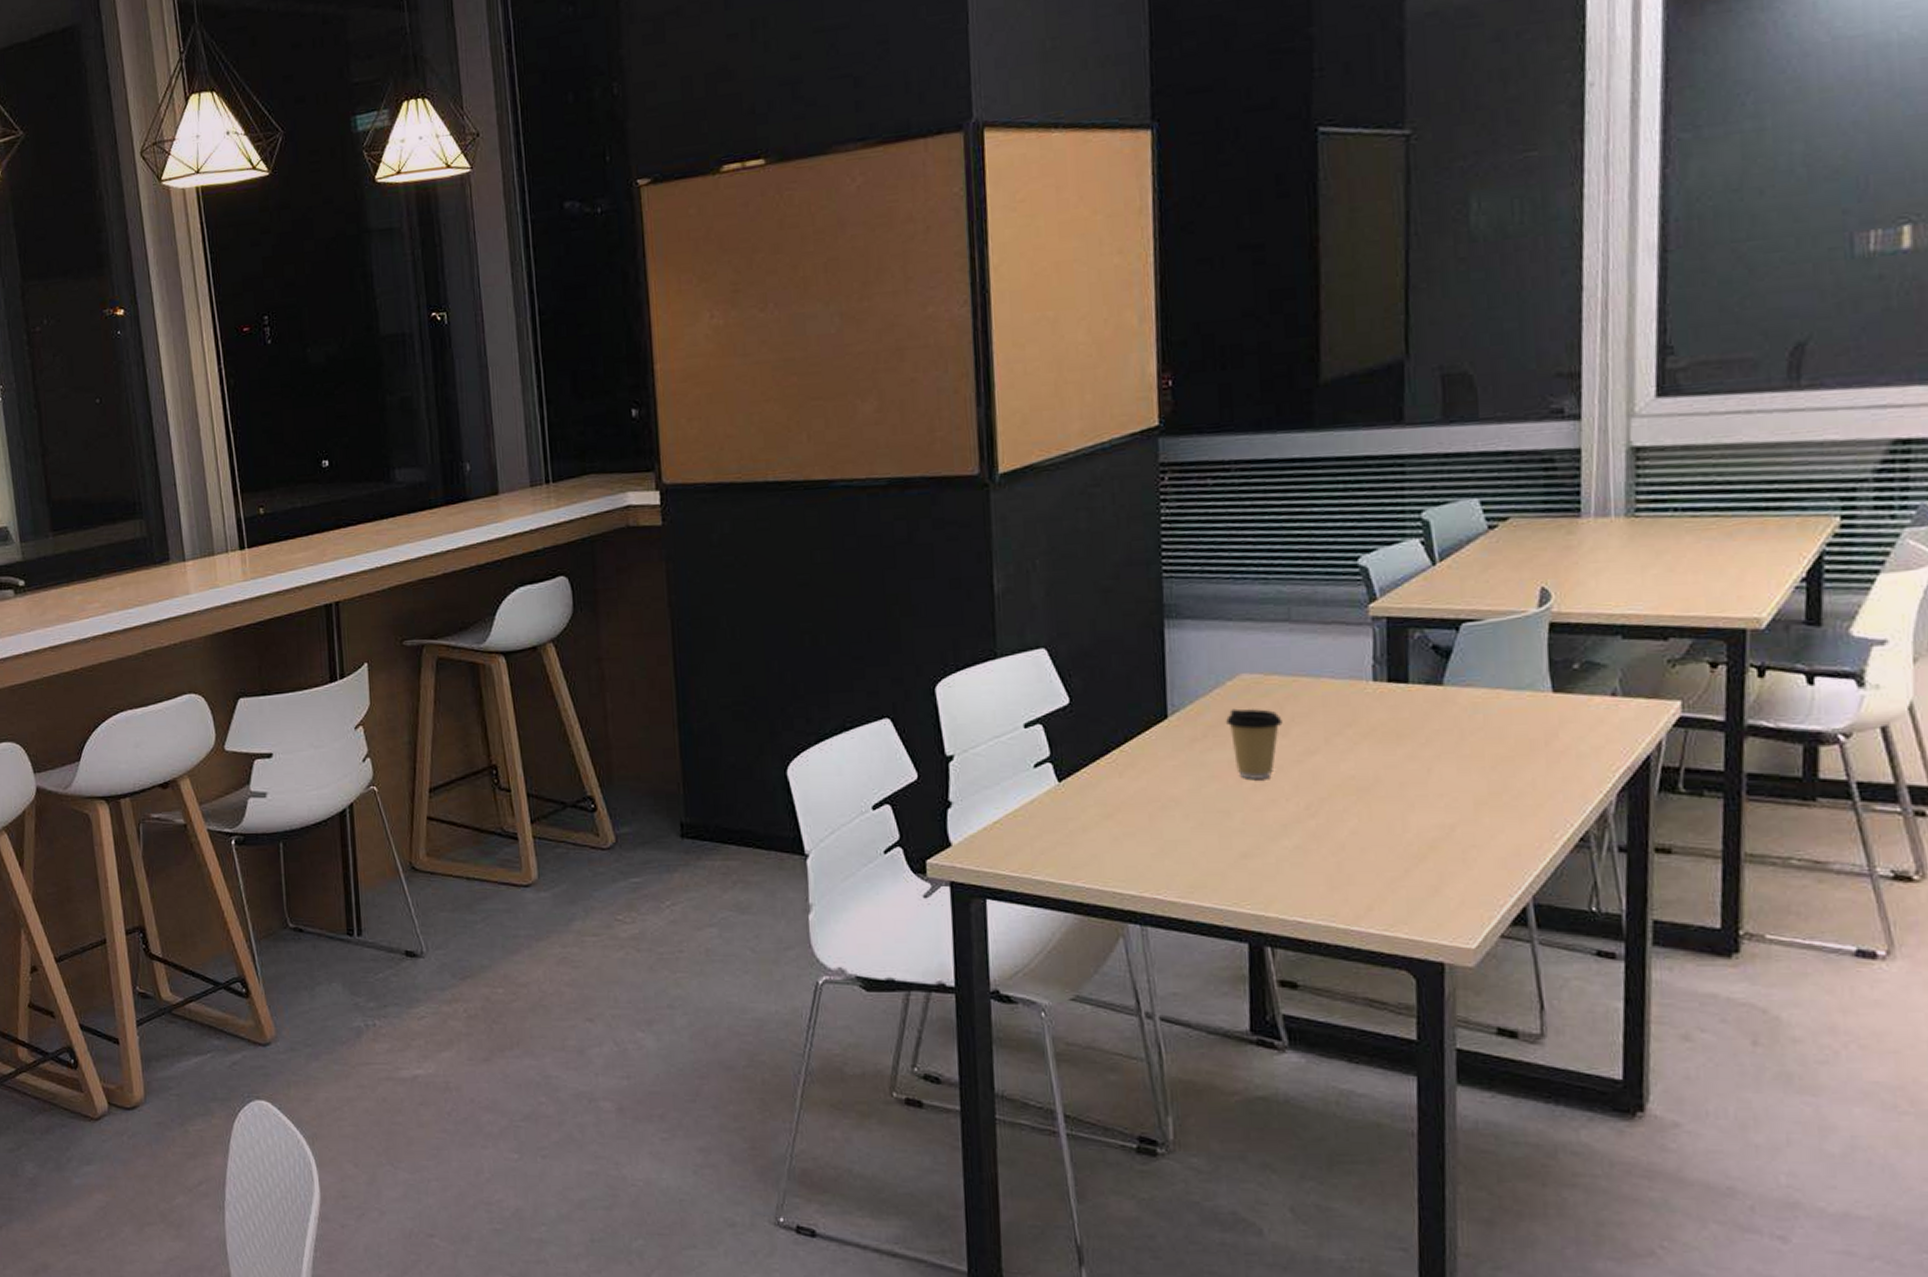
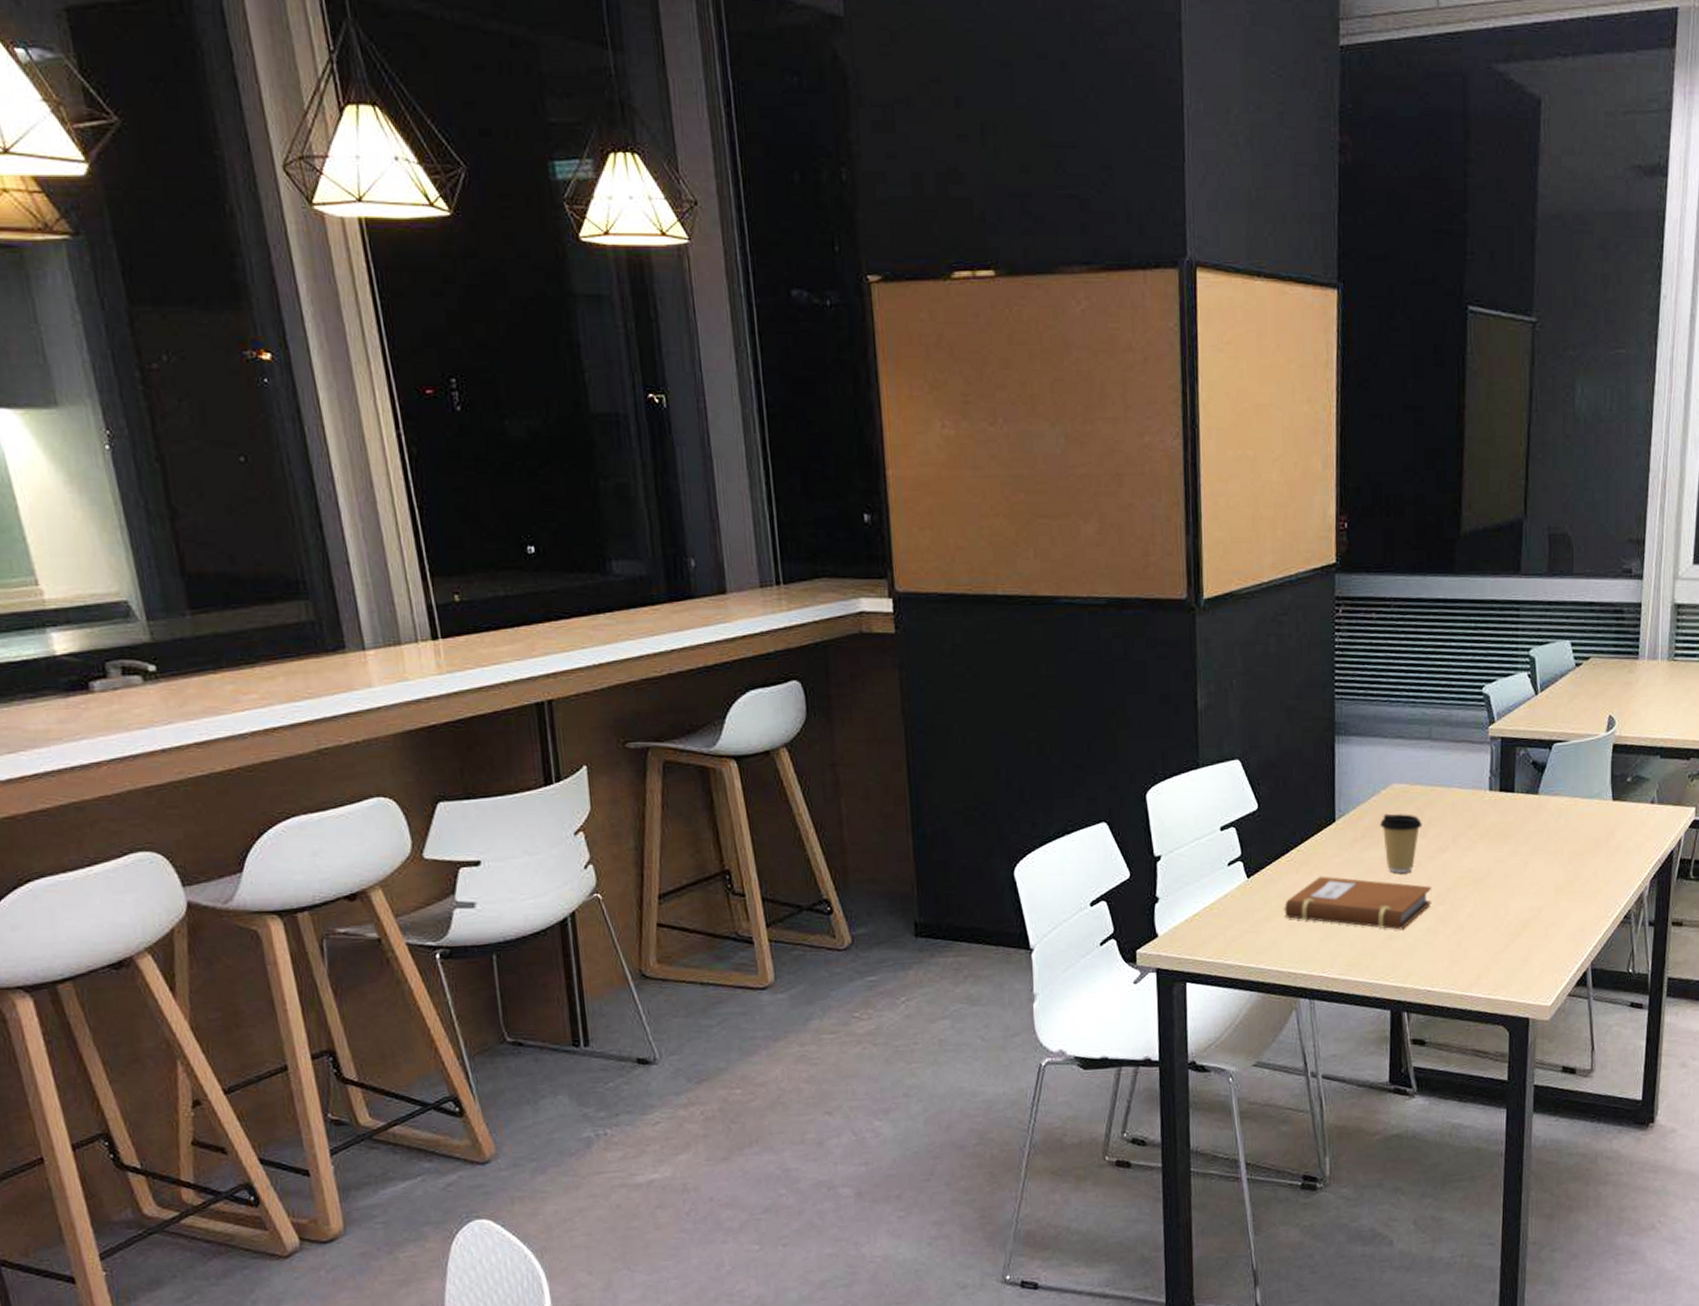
notebook: none [1105,781,1300,847] -> present [1284,876,1432,930]

